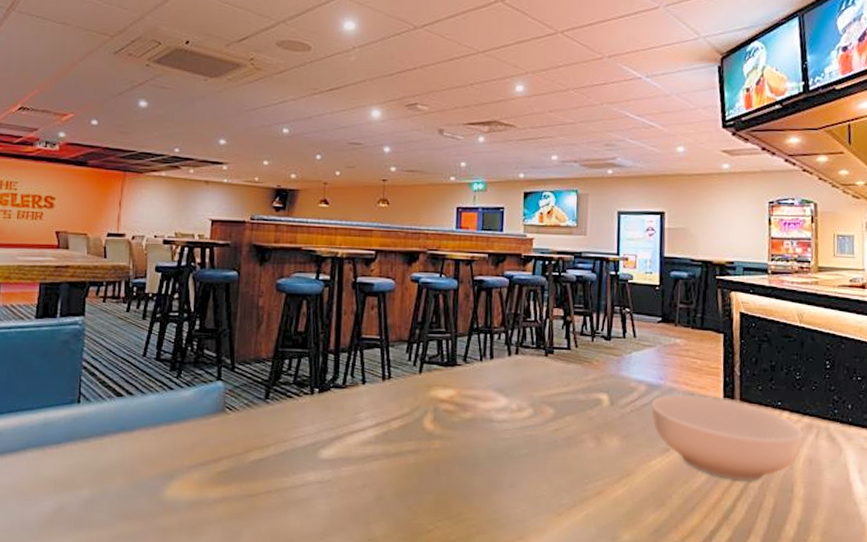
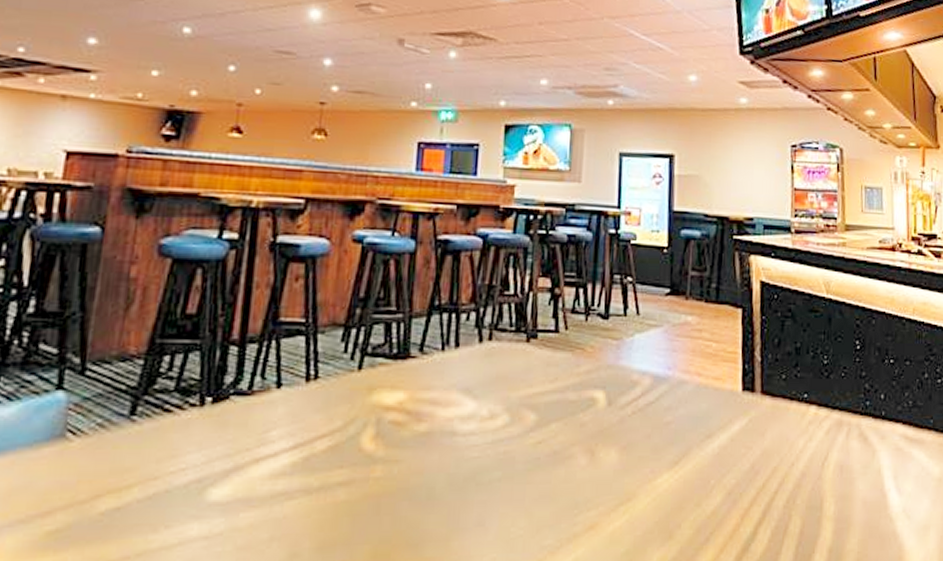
bowl: present [651,394,803,482] -> none [657,388,832,500]

